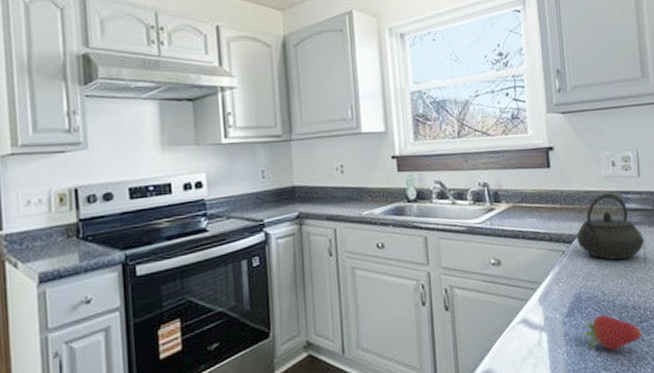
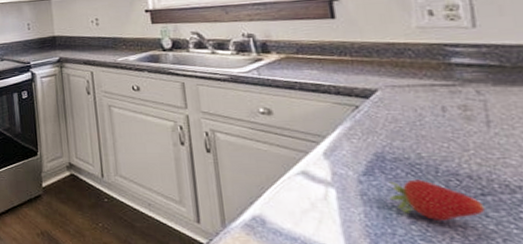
kettle: present [576,193,644,261] -> none [375,45,486,121]

